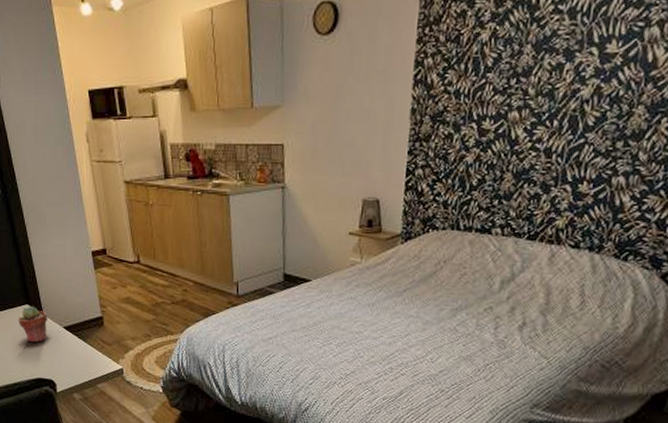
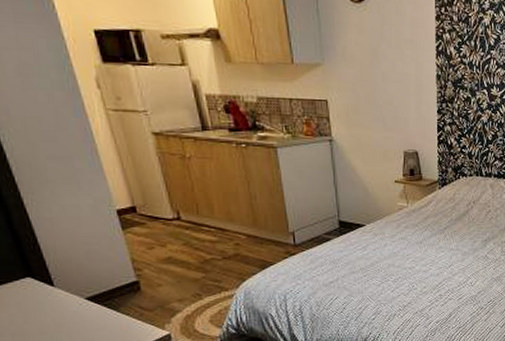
potted succulent: present [18,306,48,343] -> none [15,278,63,322]

